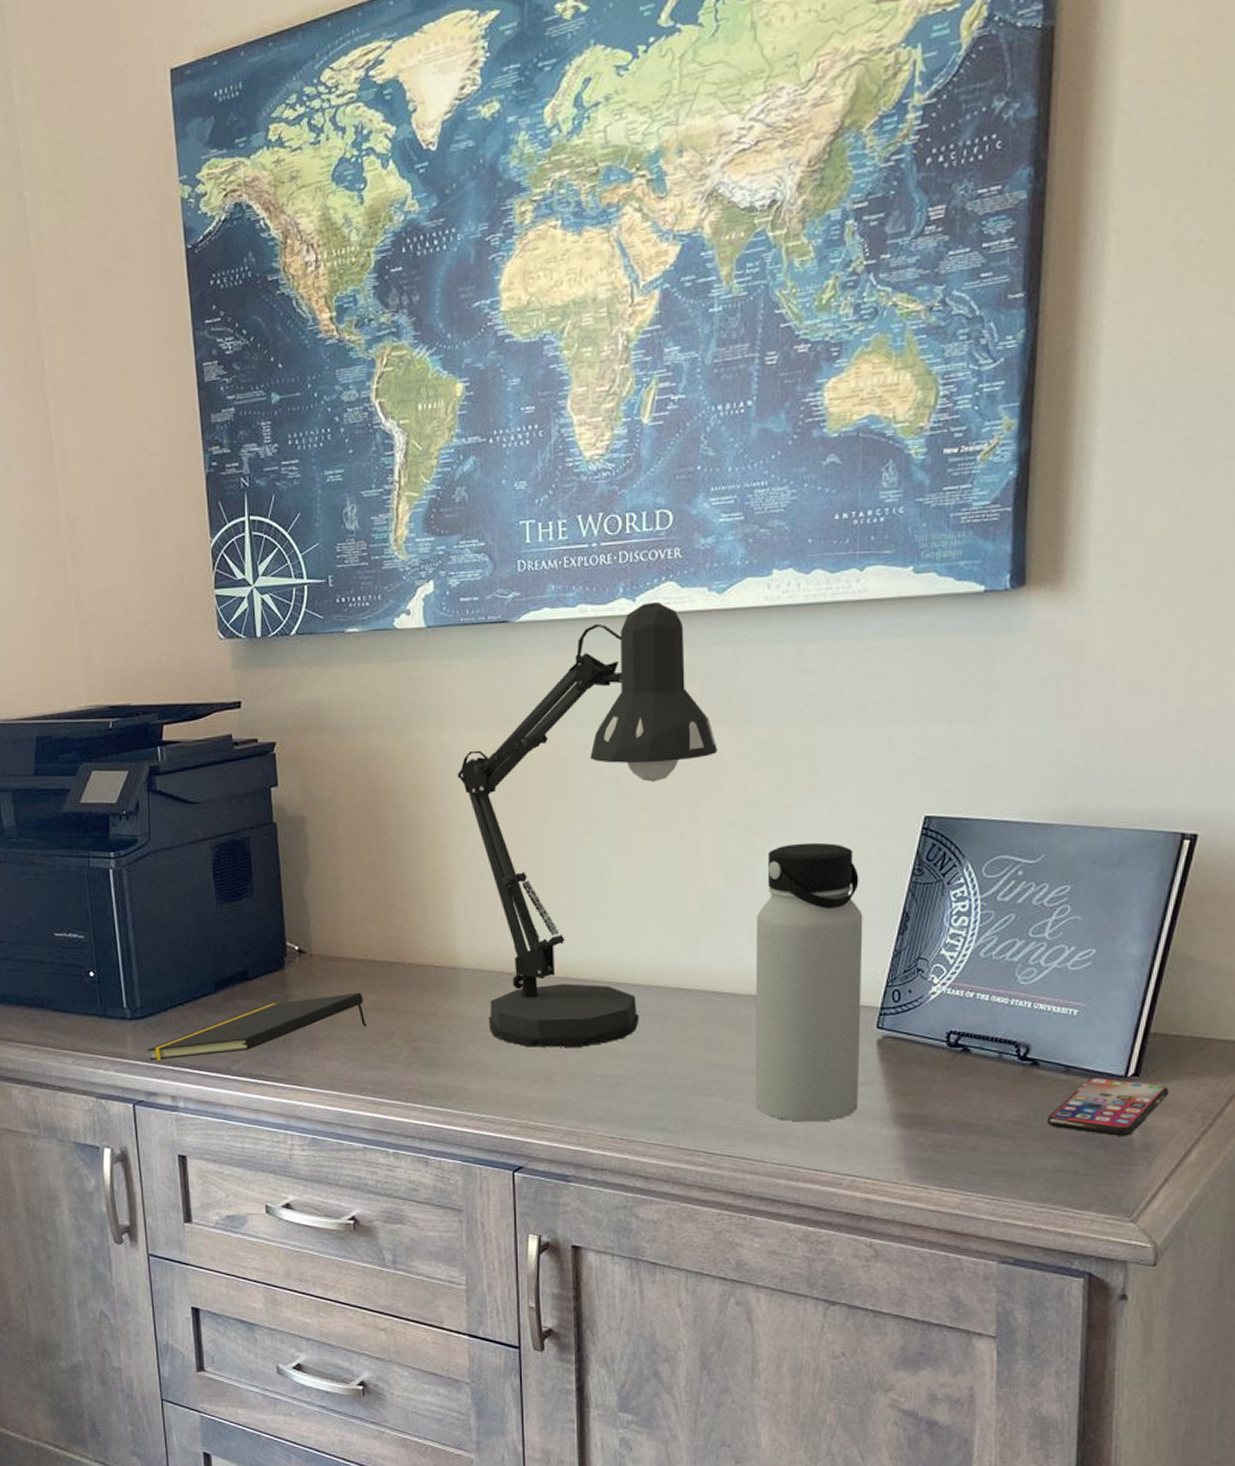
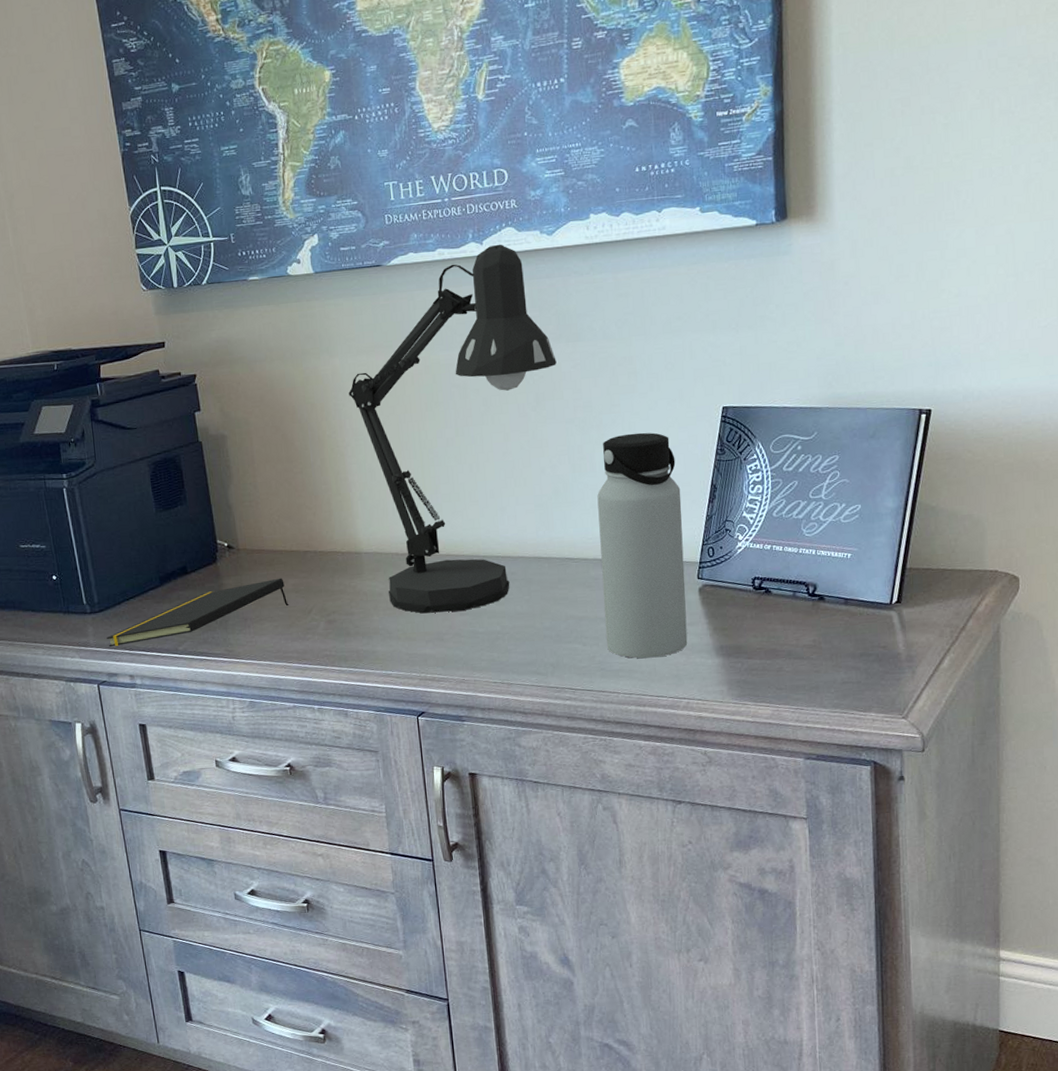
smartphone: present [1047,1078,1169,1136] -> none [833,606,924,652]

